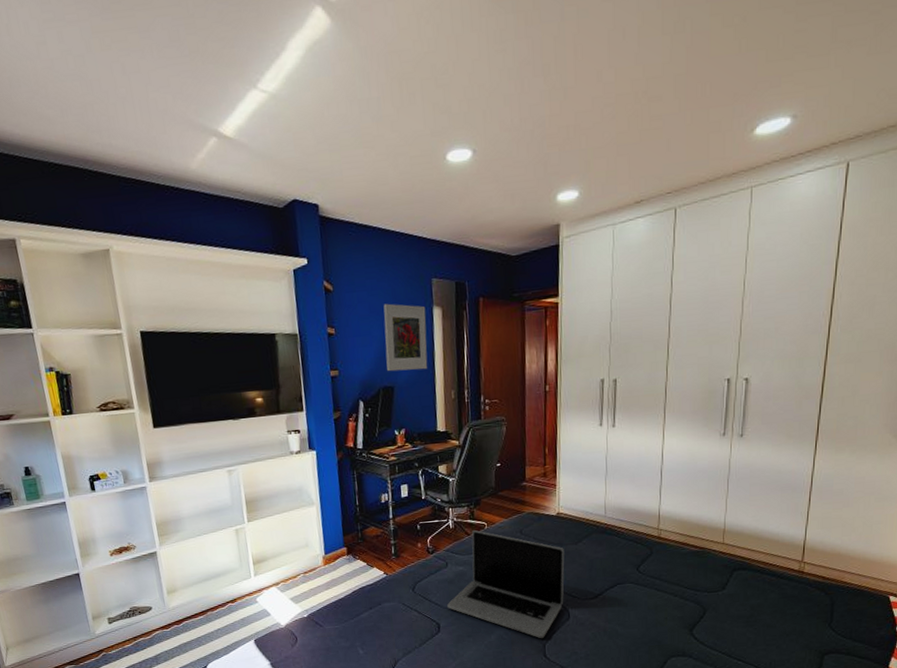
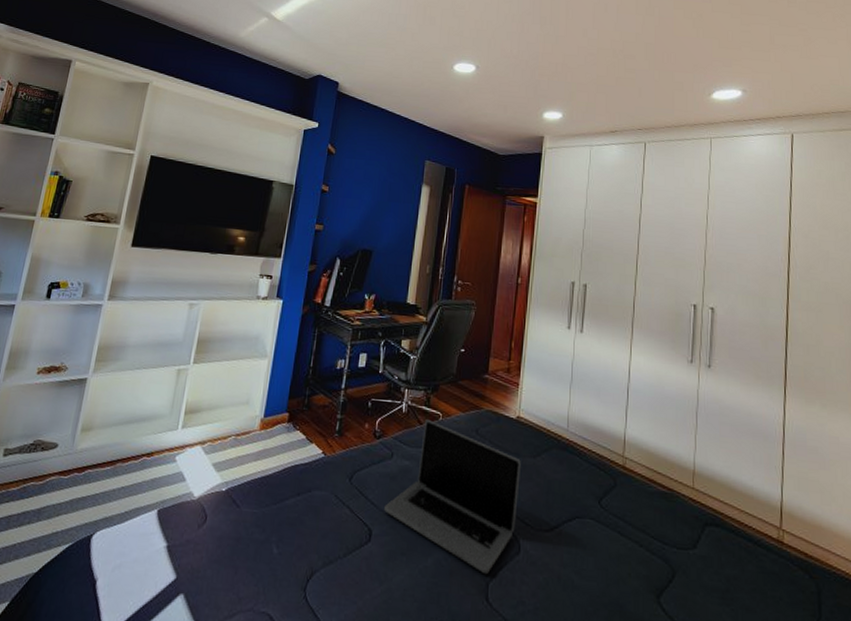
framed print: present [383,303,428,372] -> none [369,174,416,241]

